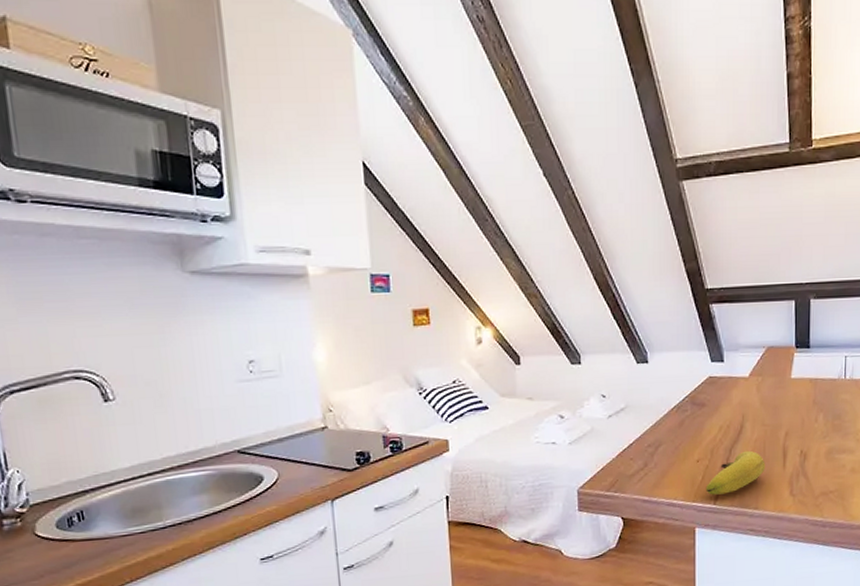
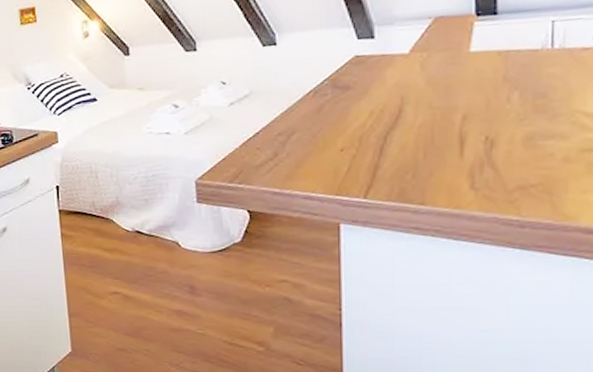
fruit: present [705,450,766,495] -> none [352,137,434,188]

